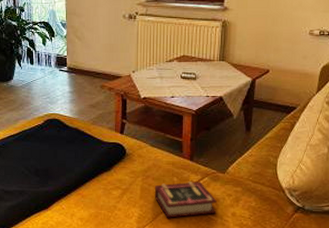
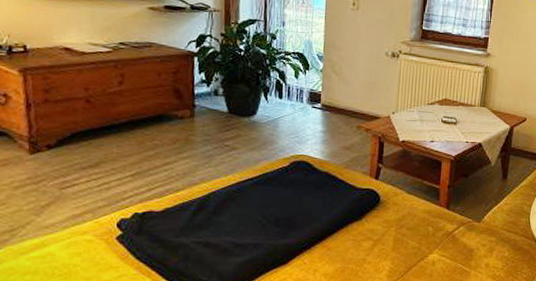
book: present [154,182,217,218] -> none [407,231,471,271]

